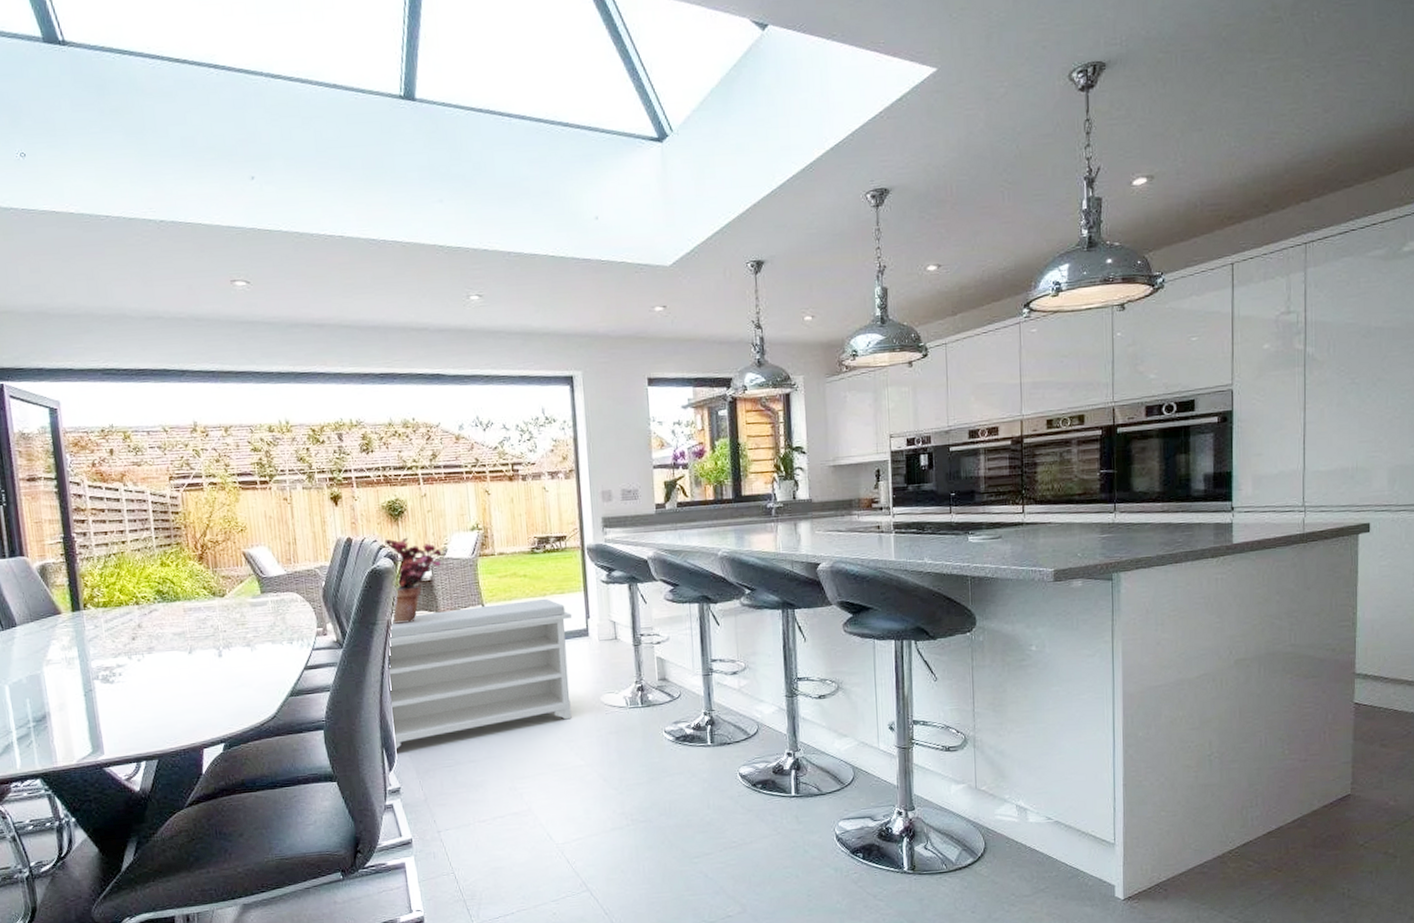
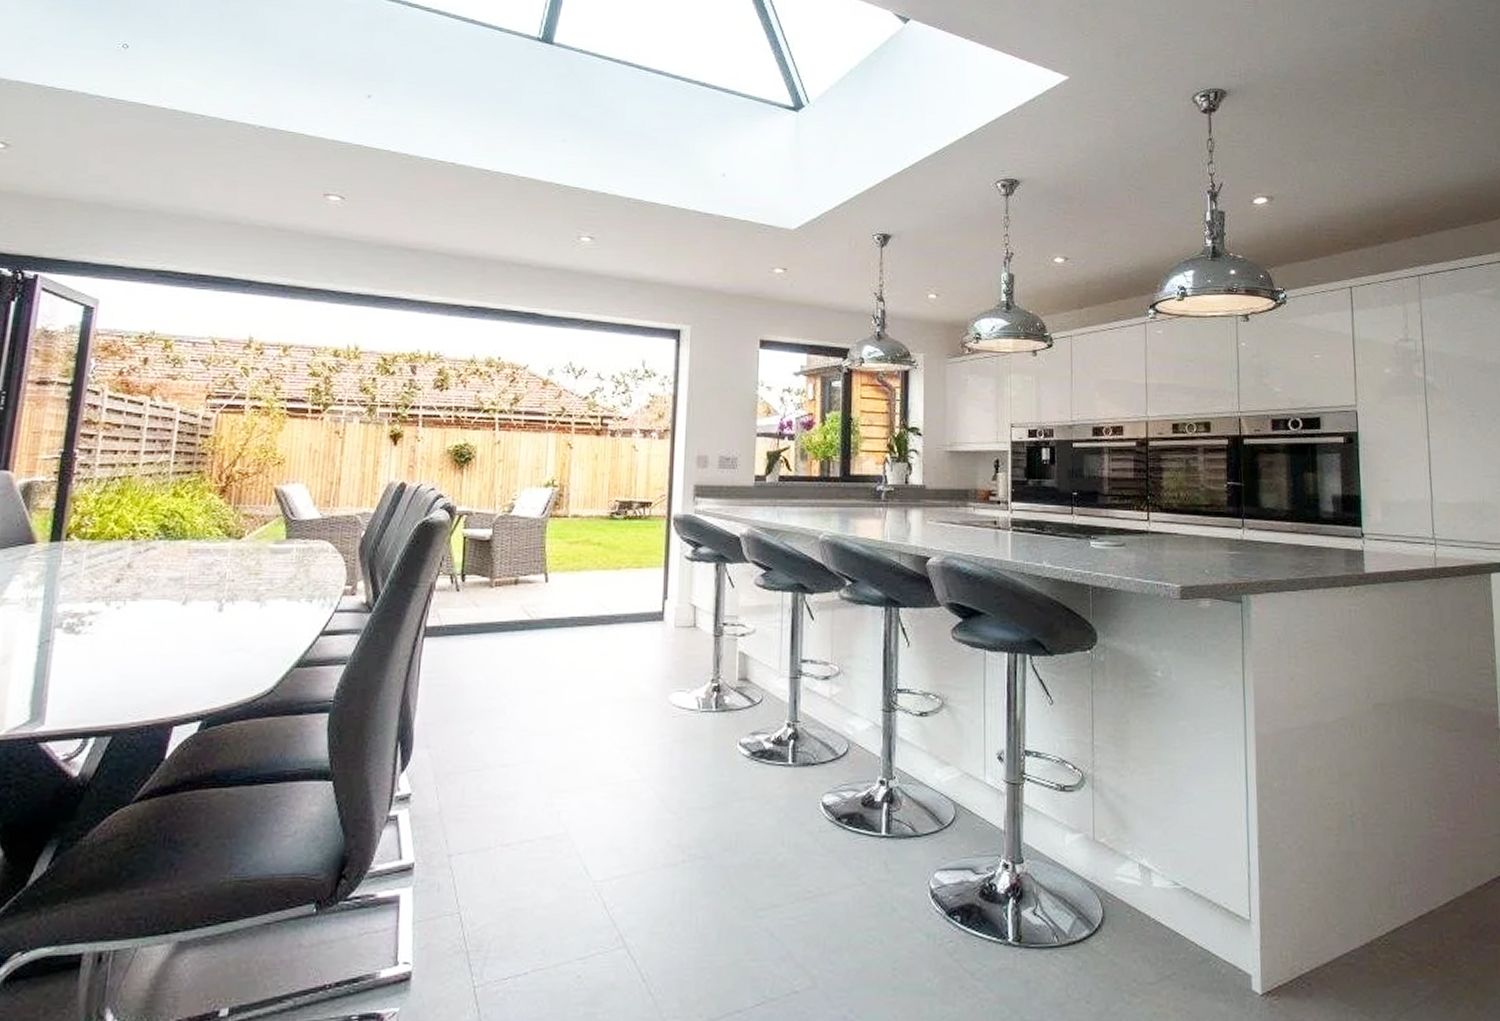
potted plant: present [384,537,443,623] -> none [434,487,509,587]
bench: present [389,598,572,751] -> none [411,572,648,746]

